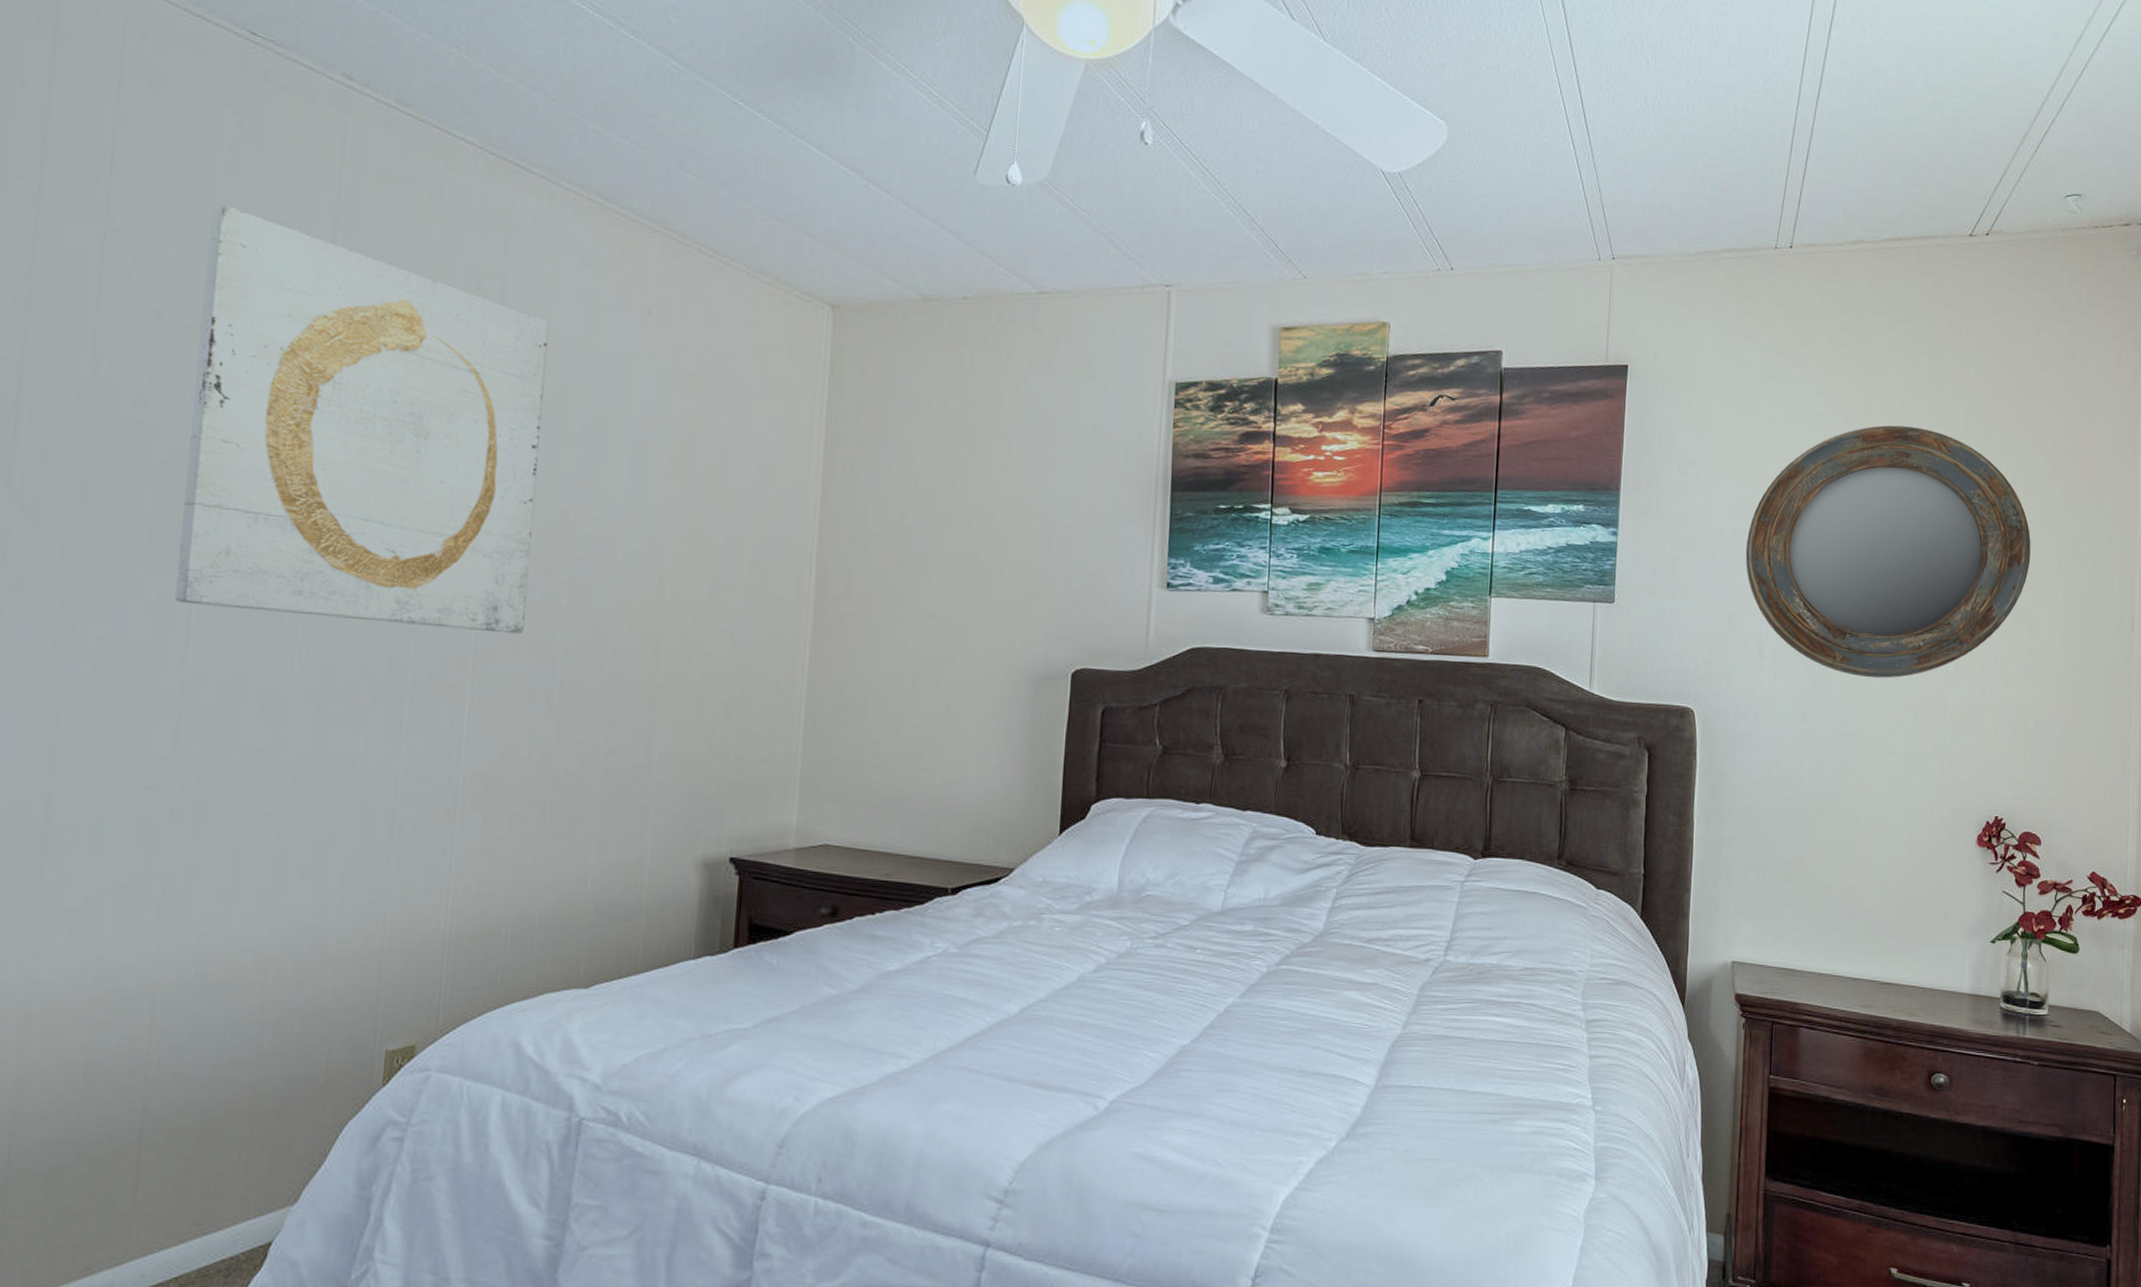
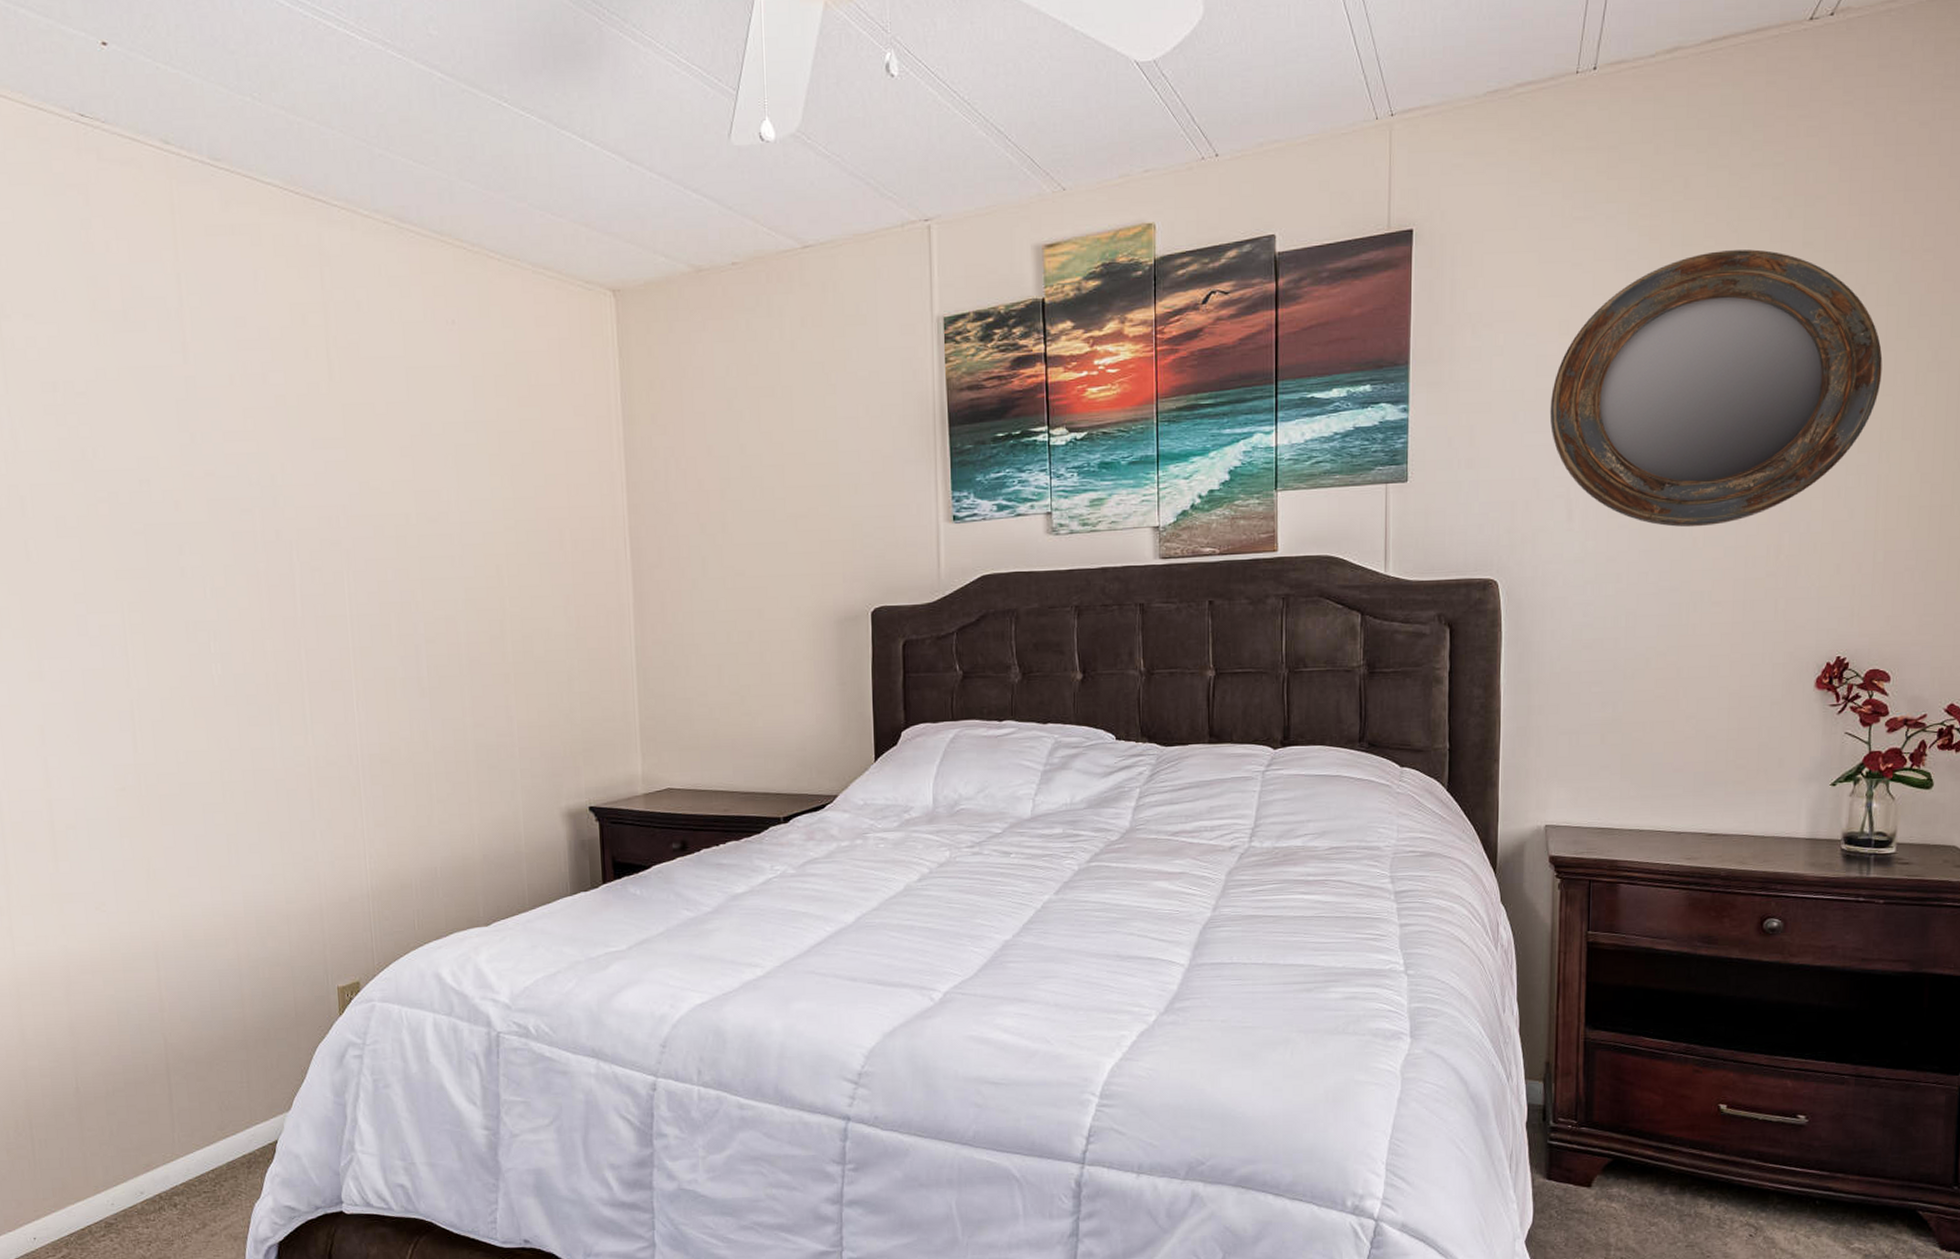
wall art: present [175,204,549,634] -> none [78,279,390,635]

